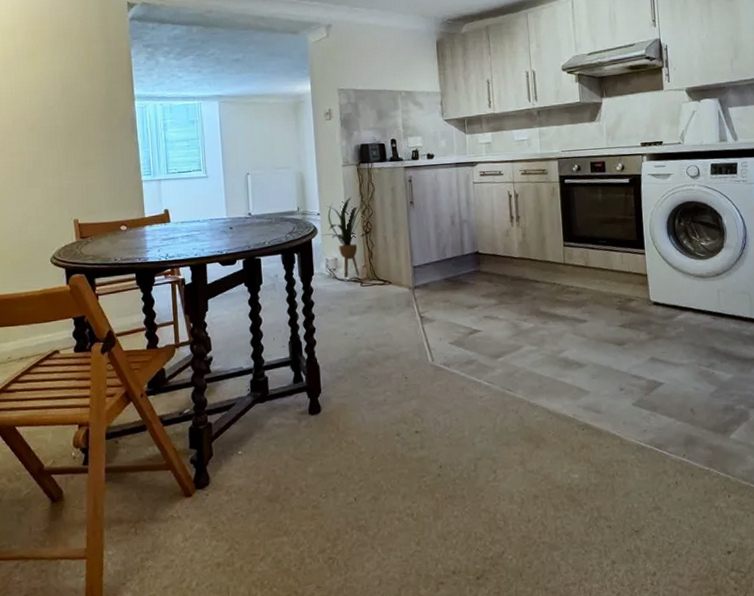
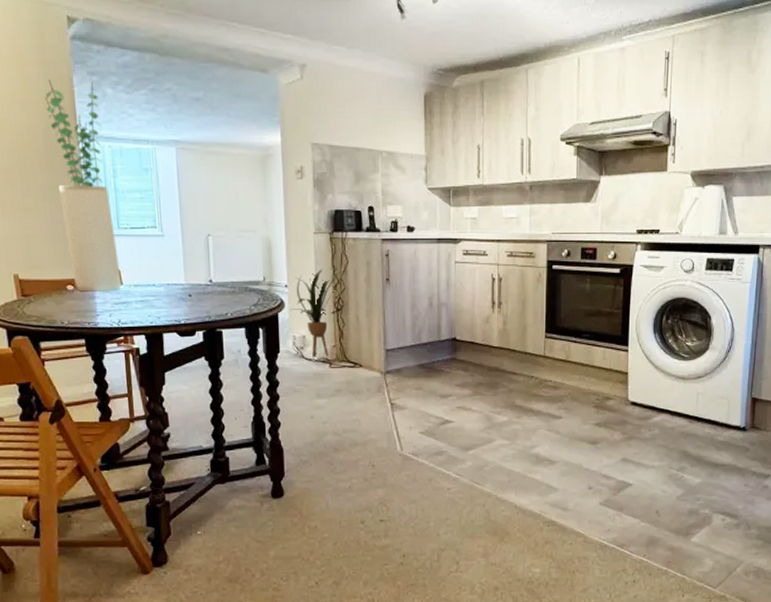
vase: none [107,52,170,231] -> present [45,79,122,292]

